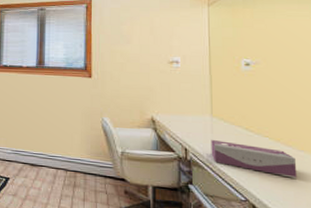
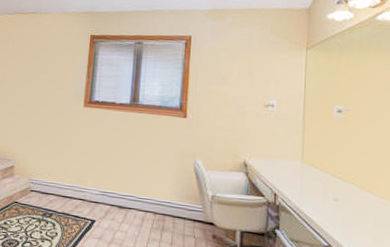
tissue box: present [211,140,298,178] -> none [299,185,378,225]

